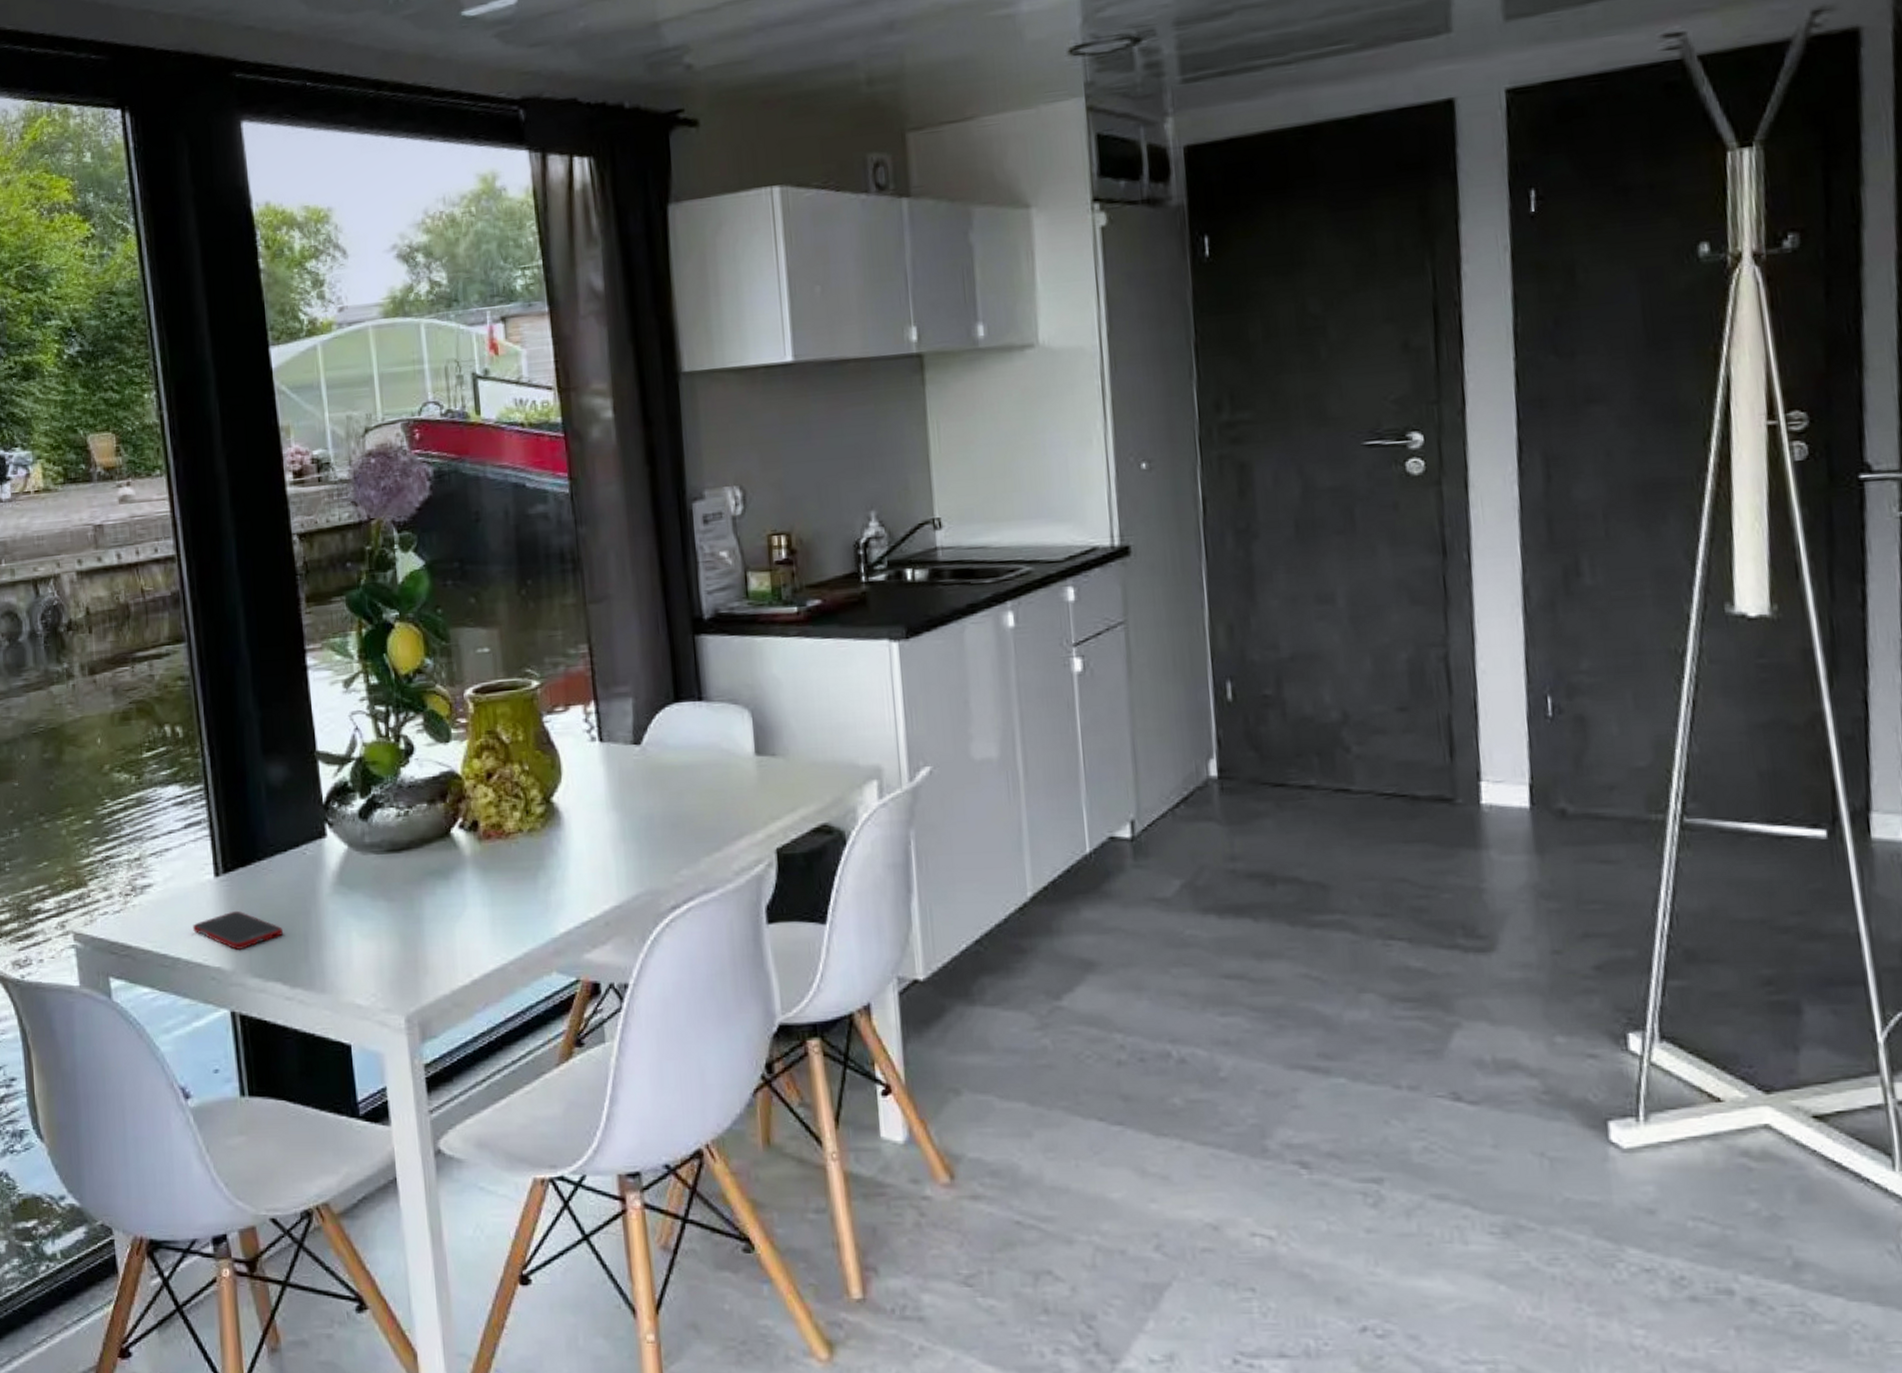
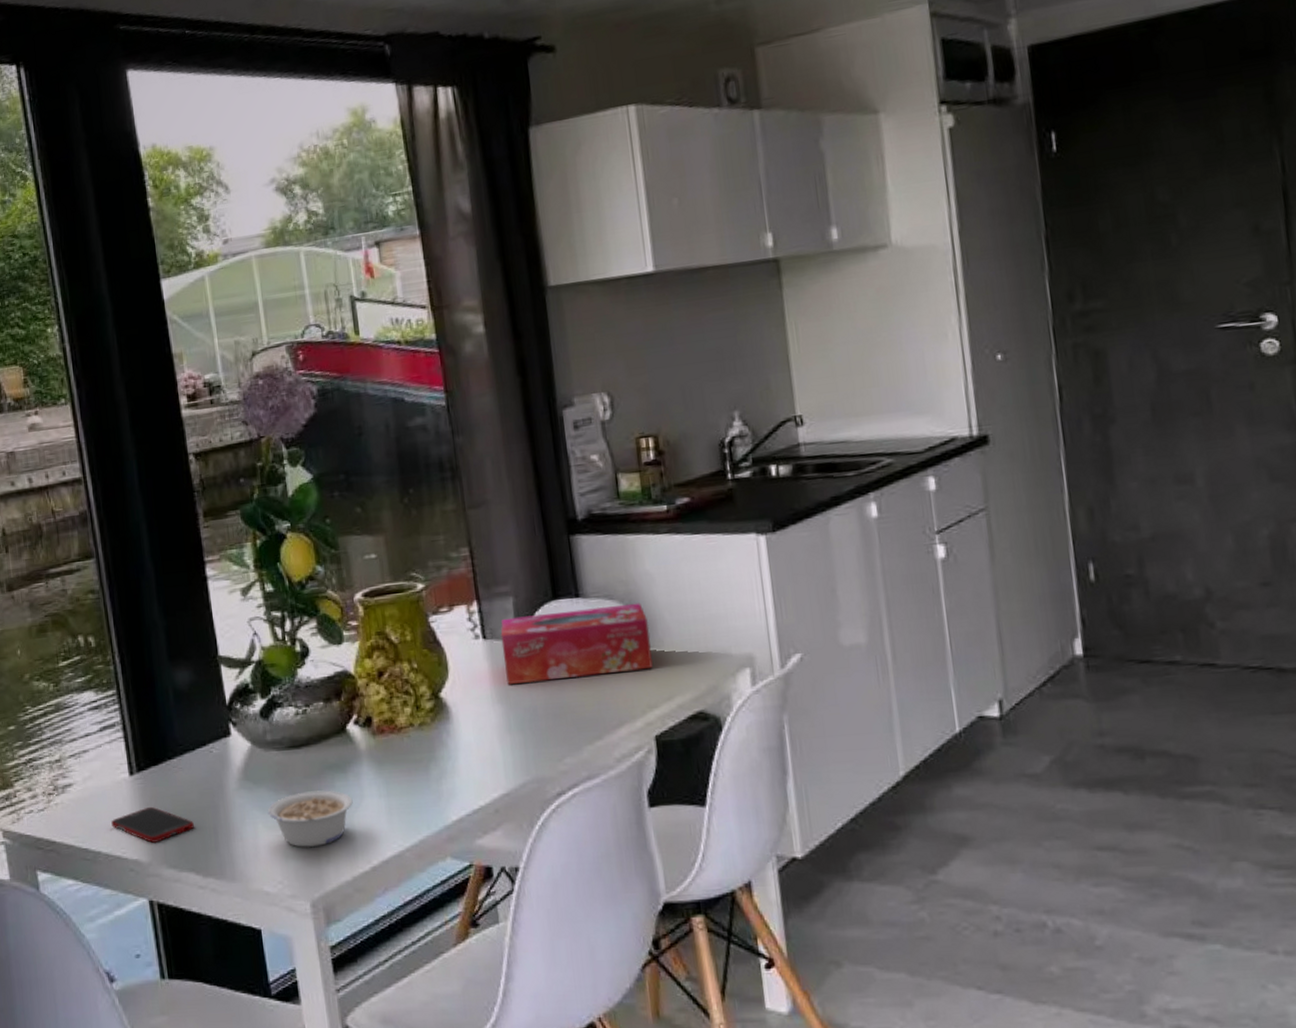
legume: none [362,897,455,959] -> present [267,790,353,848]
tissue box: none [618,708,777,791] -> present [500,603,653,685]

